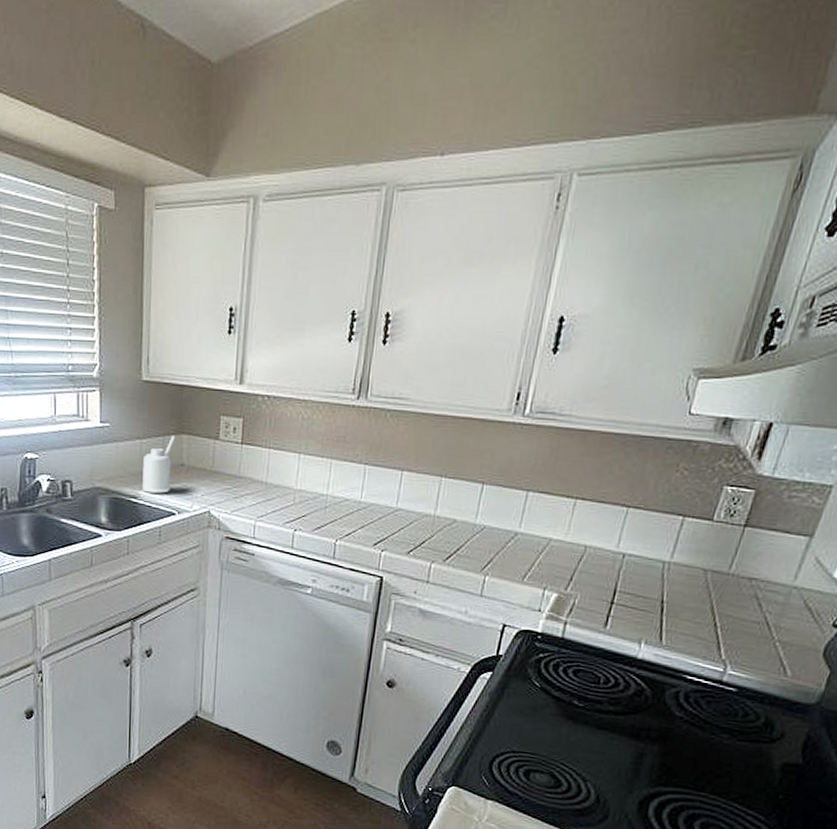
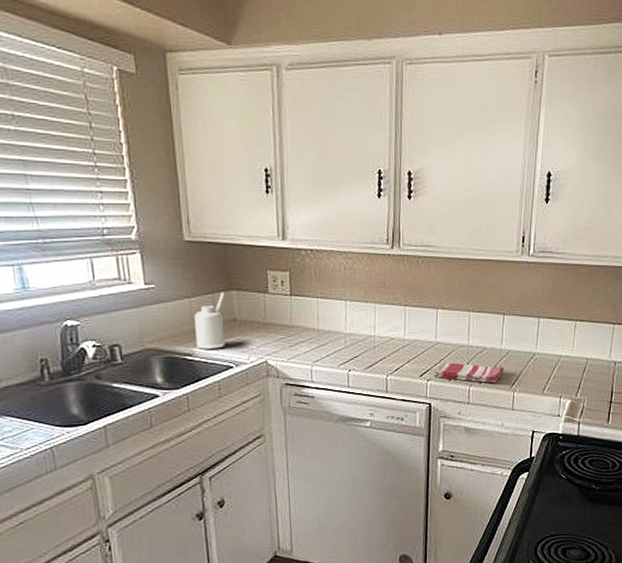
dish towel: none [389,533,475,563] -> present [433,362,504,384]

